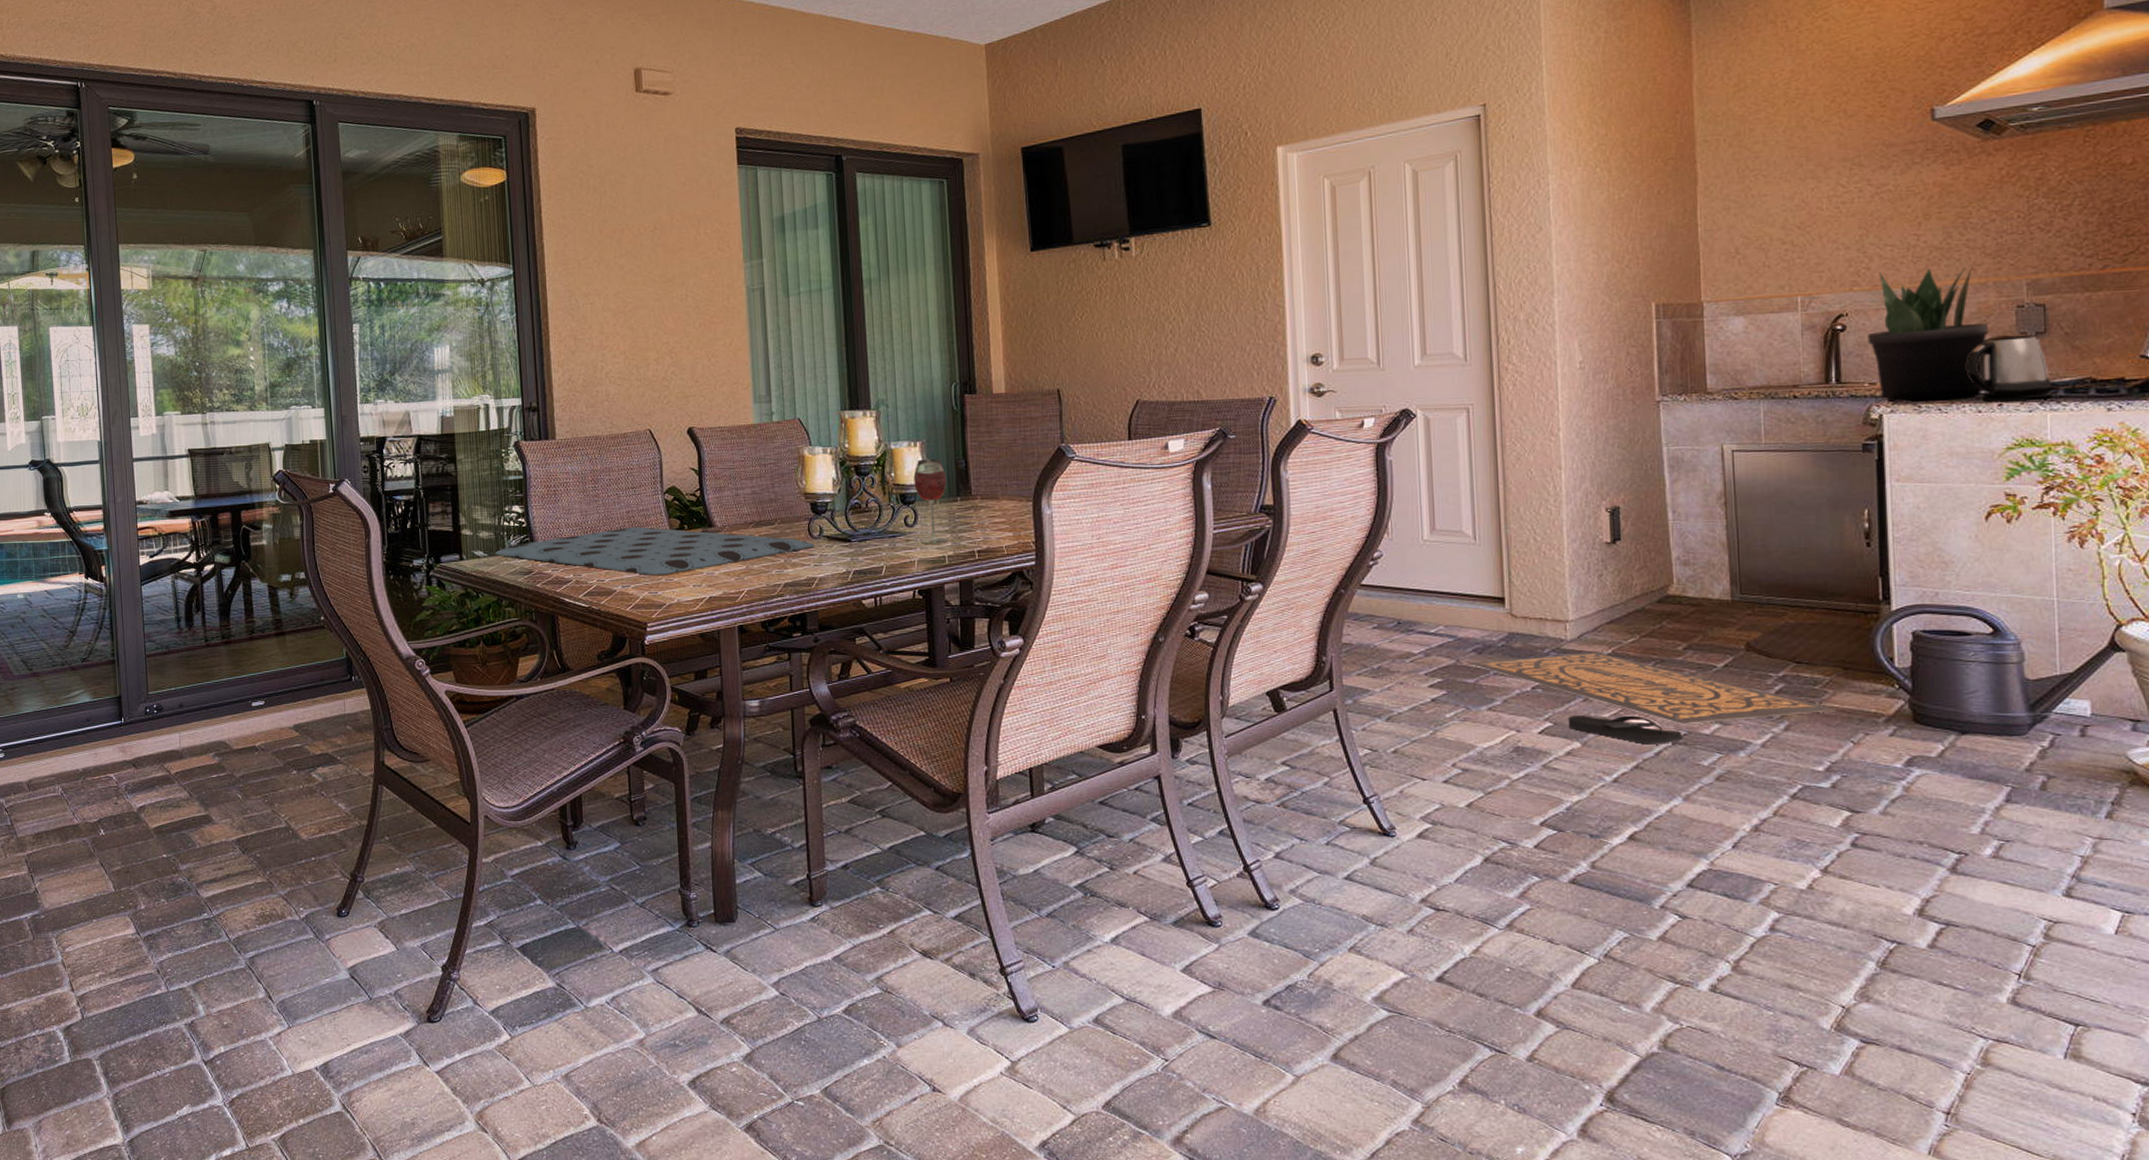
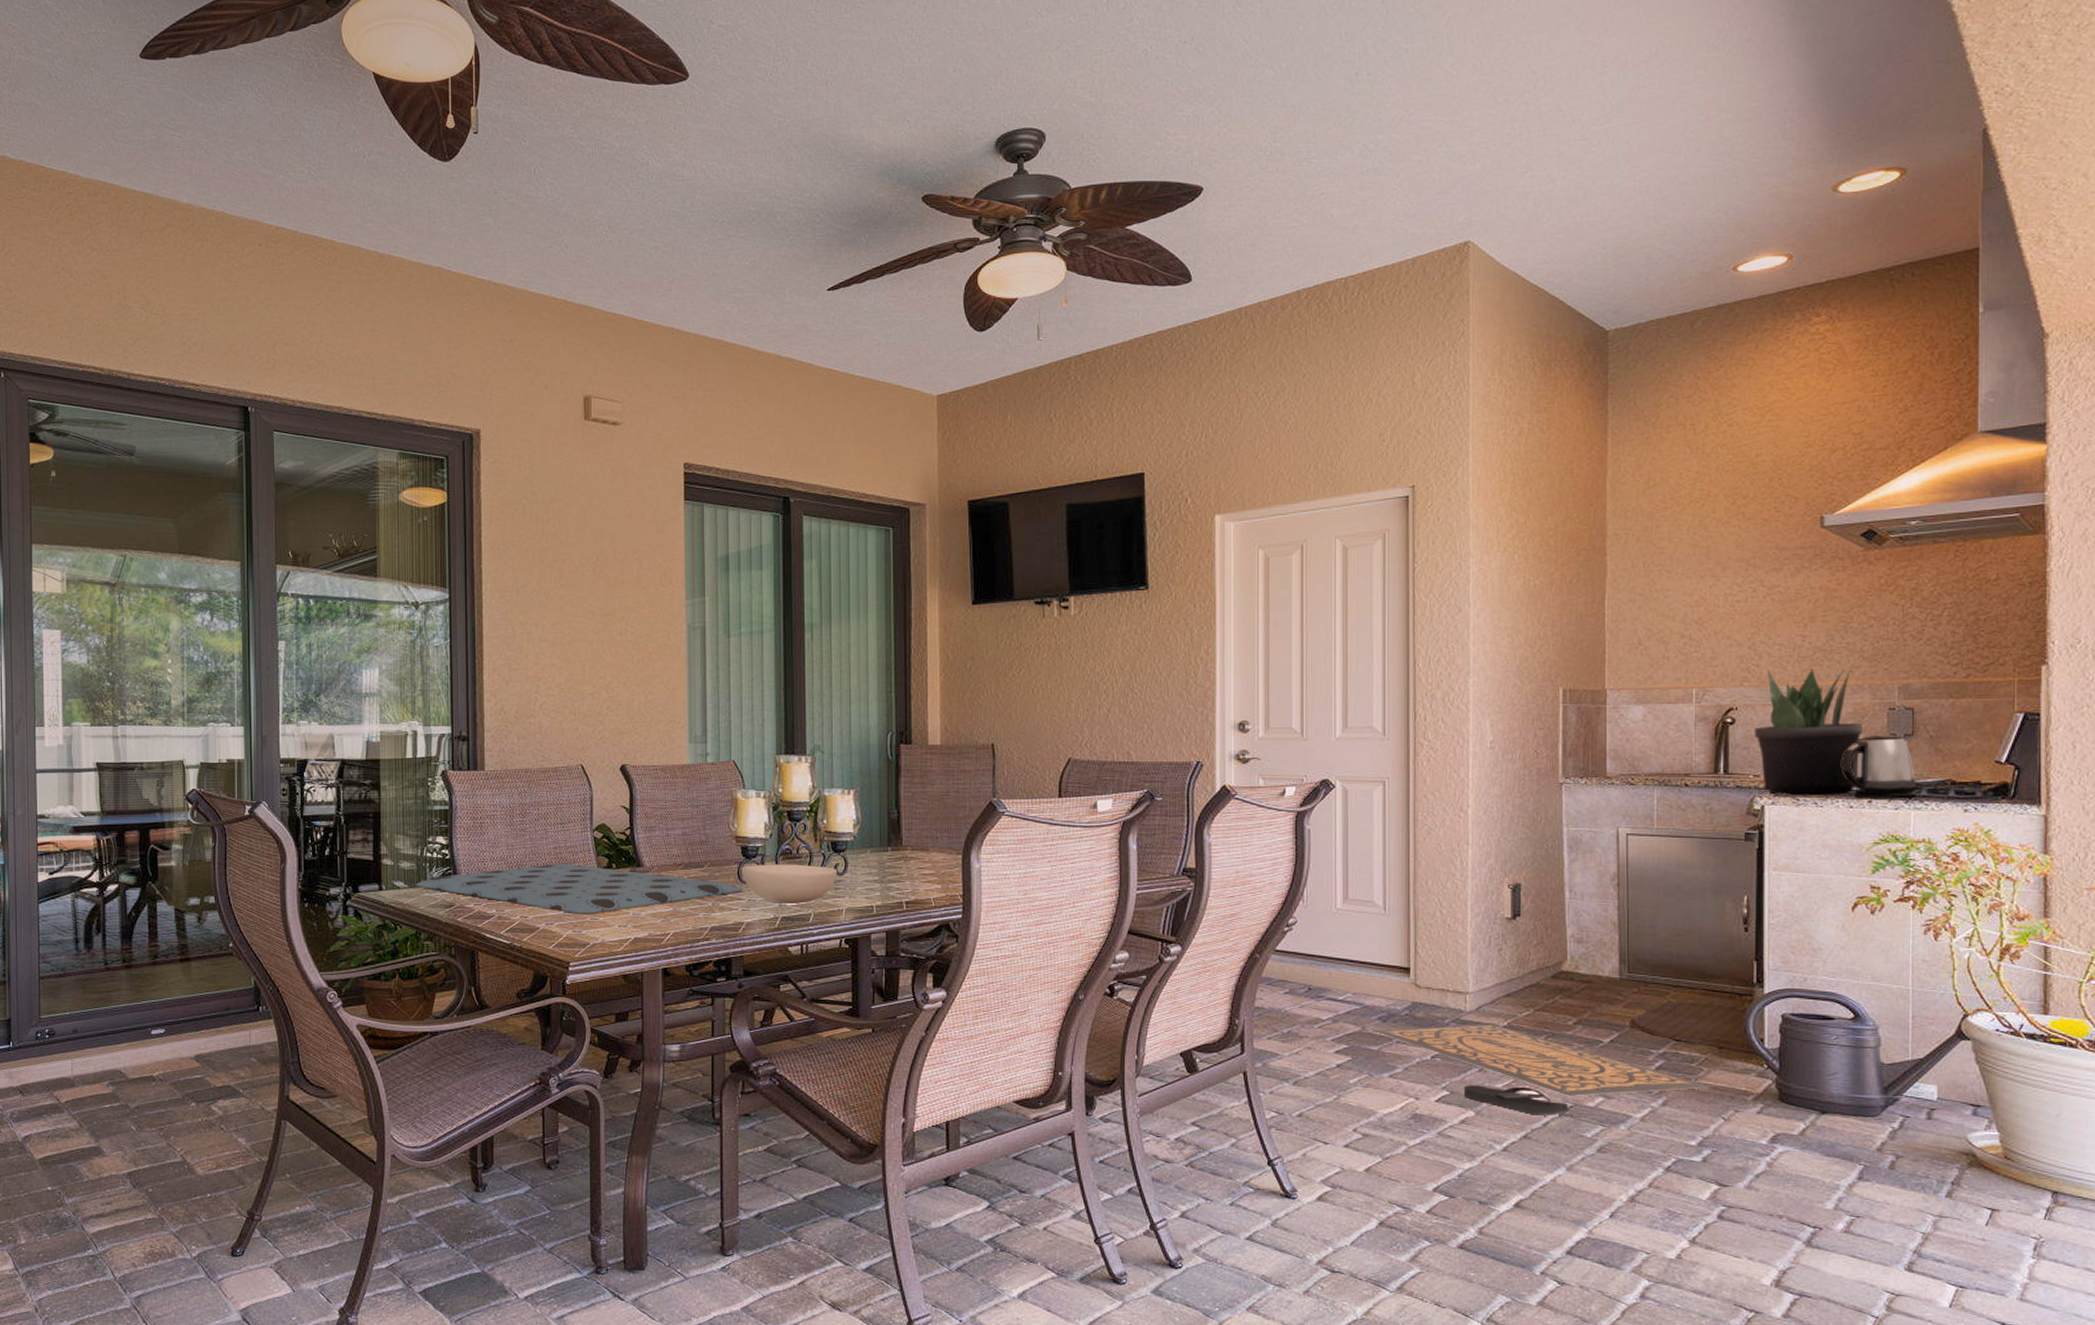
bowl: none [812,518,908,558] -> present [742,864,838,904]
wineglass: present [913,459,948,544] -> none [846,808,878,893]

